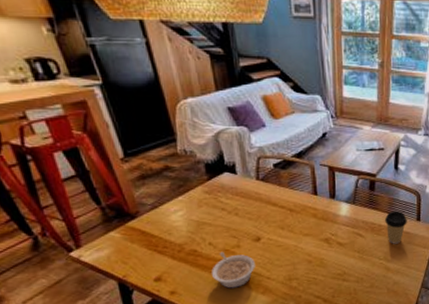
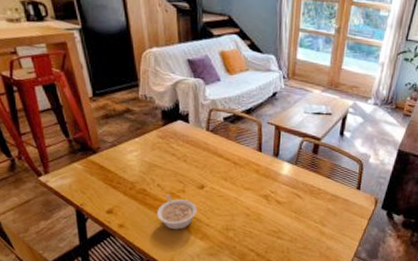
coffee cup: present [385,210,407,244] -> none [325,176,347,210]

